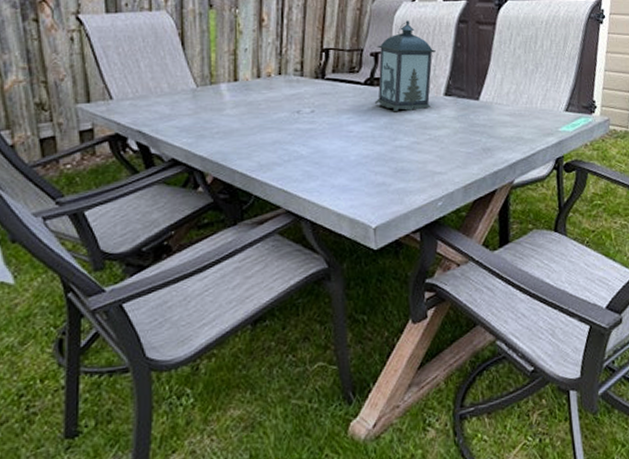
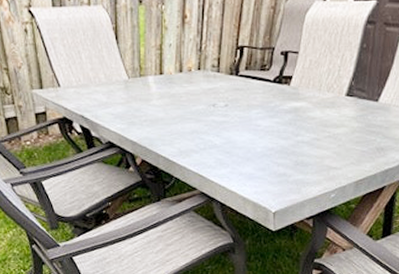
lantern: present [375,20,436,111] -> none [282,20,342,109]

